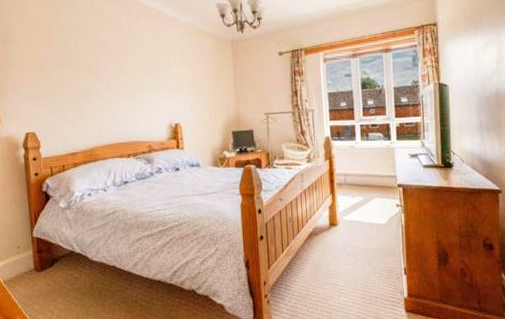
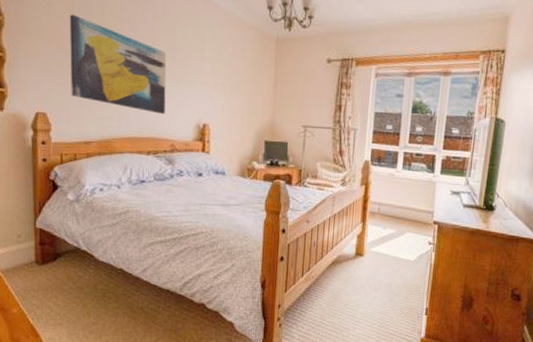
wall art: none [49,44,140,120] -> present [69,14,167,115]

